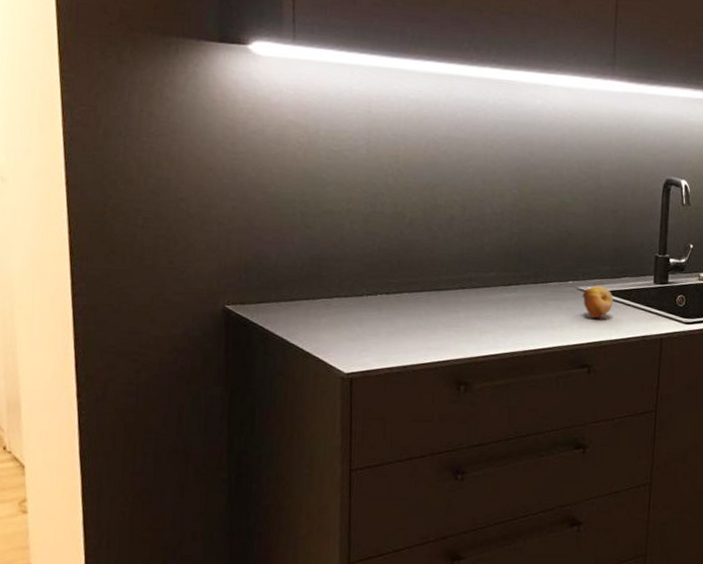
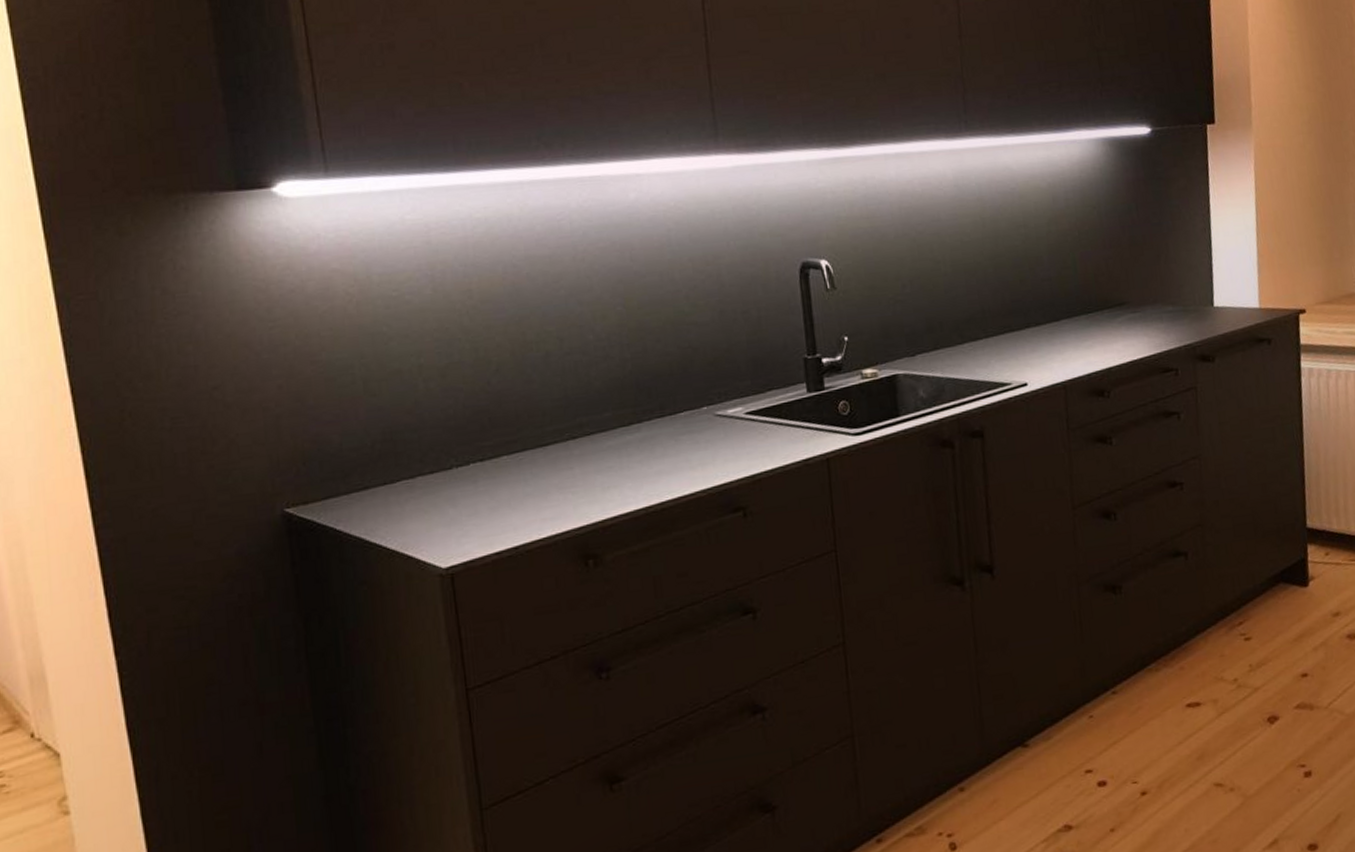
fruit: present [582,285,613,318] -> none [721,406,761,447]

